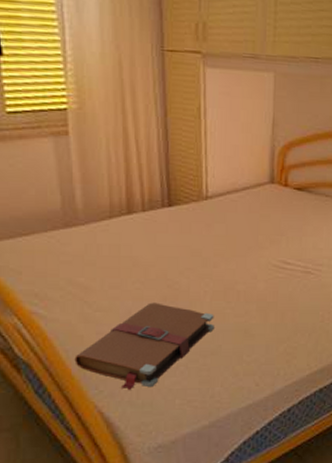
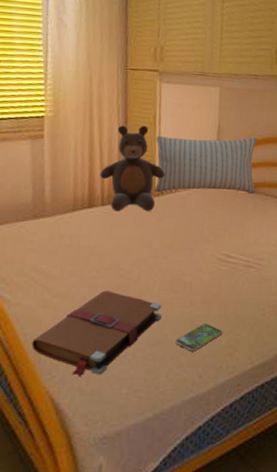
teddy bear: none [138,118,213,218] -> present [100,125,165,212]
pillow: none [201,130,316,196] -> present [154,135,257,194]
smartphone: none [230,332,279,360] -> present [175,323,222,351]

